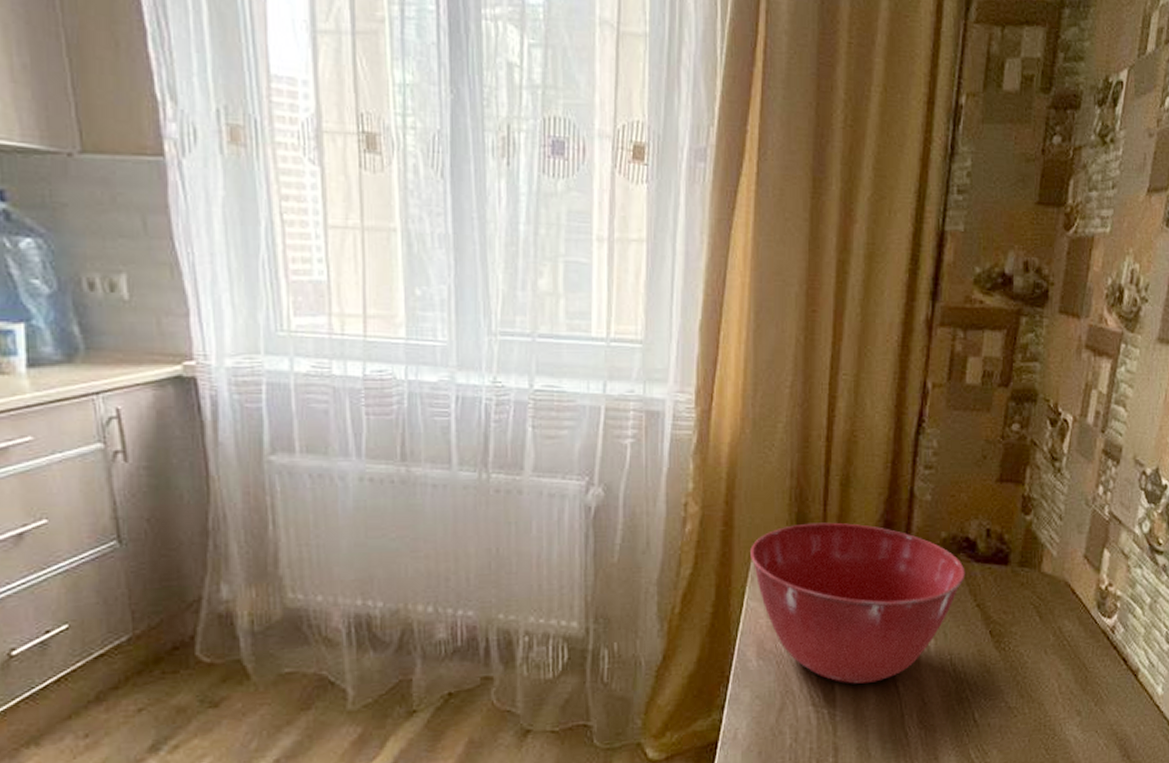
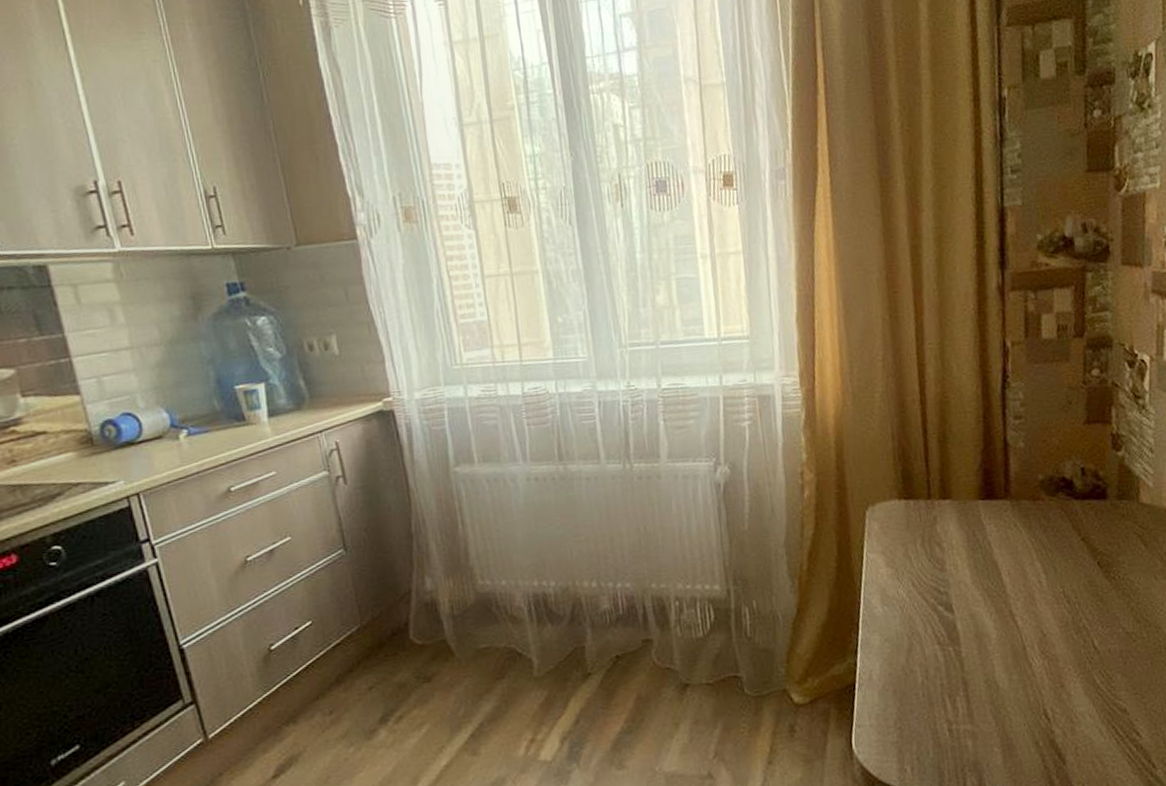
mixing bowl: present [750,522,965,684] -> none [864,475,1067,622]

